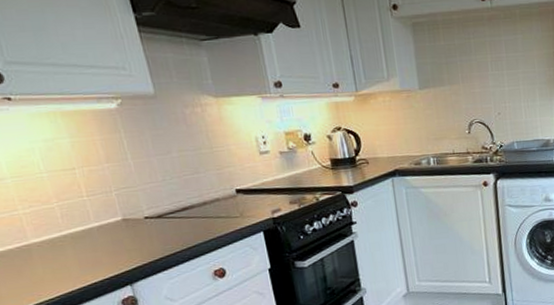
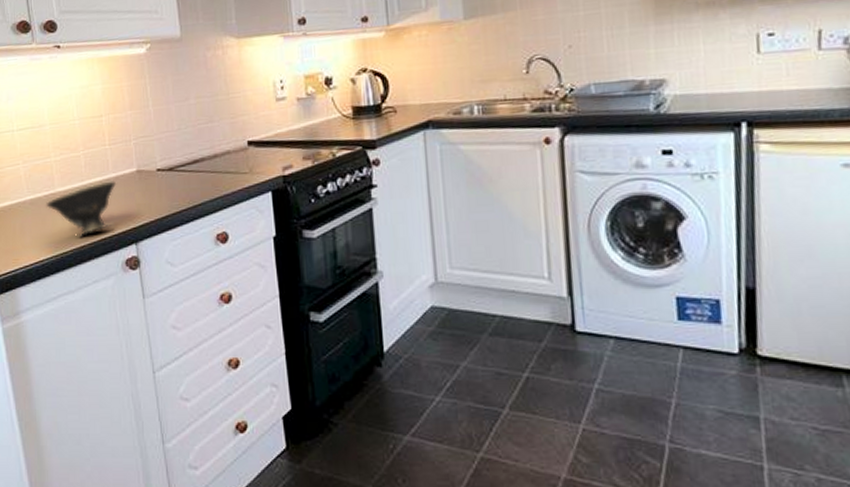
bowl: none [20,229,102,284] -> present [46,181,117,237]

